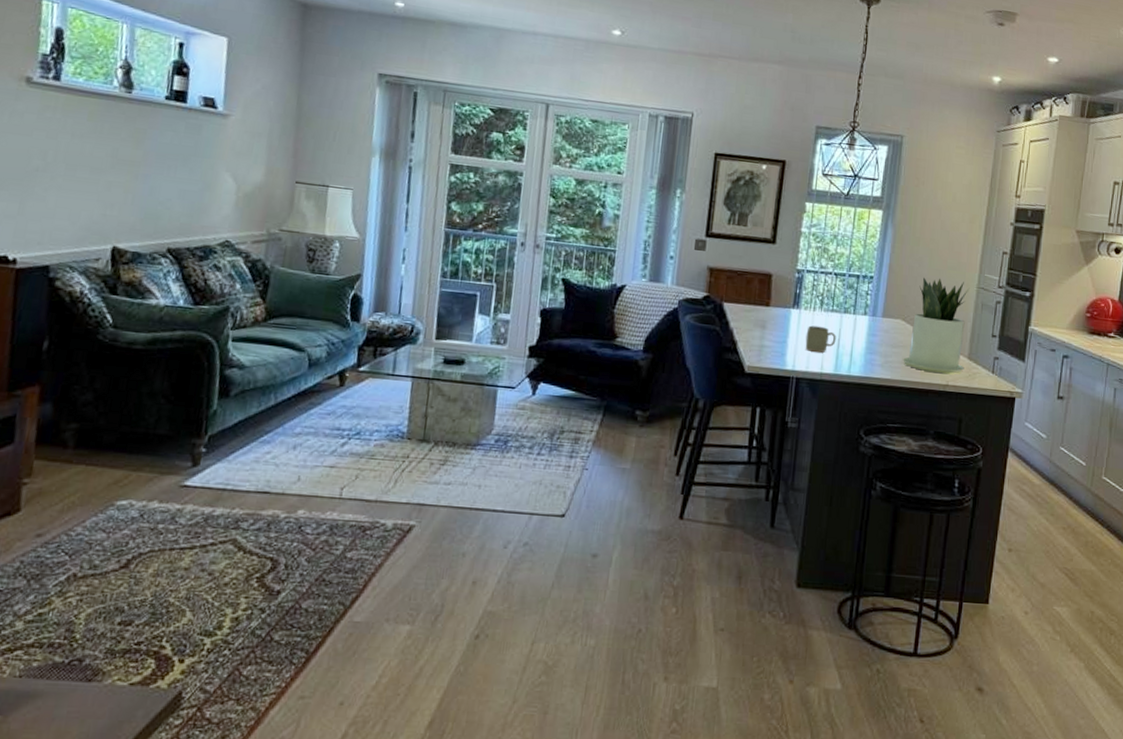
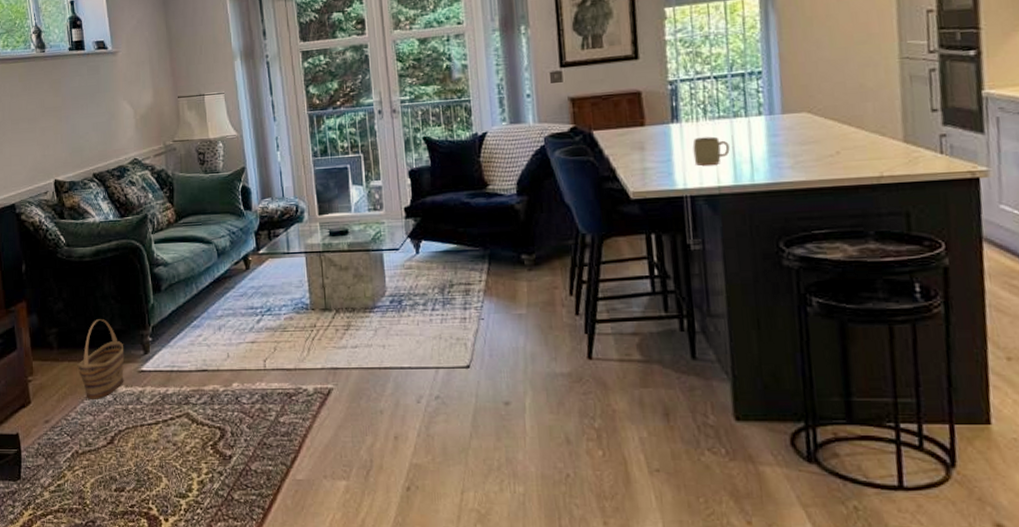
basket: none [97,419,167,514] -> present [78,319,125,399]
planter: present [903,277,970,374] -> none [817,55,901,165]

